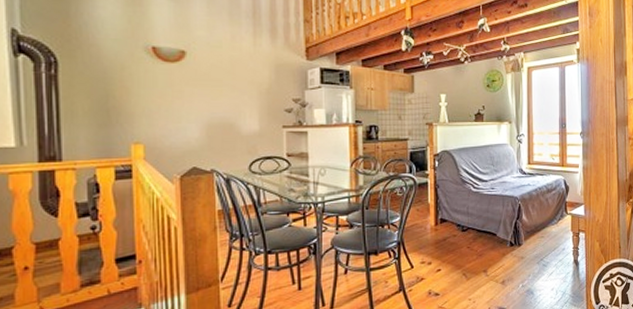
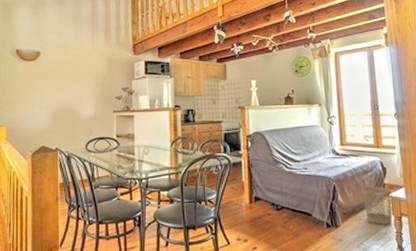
wastebasket: none [544,204,572,241] -> present [361,186,393,225]

